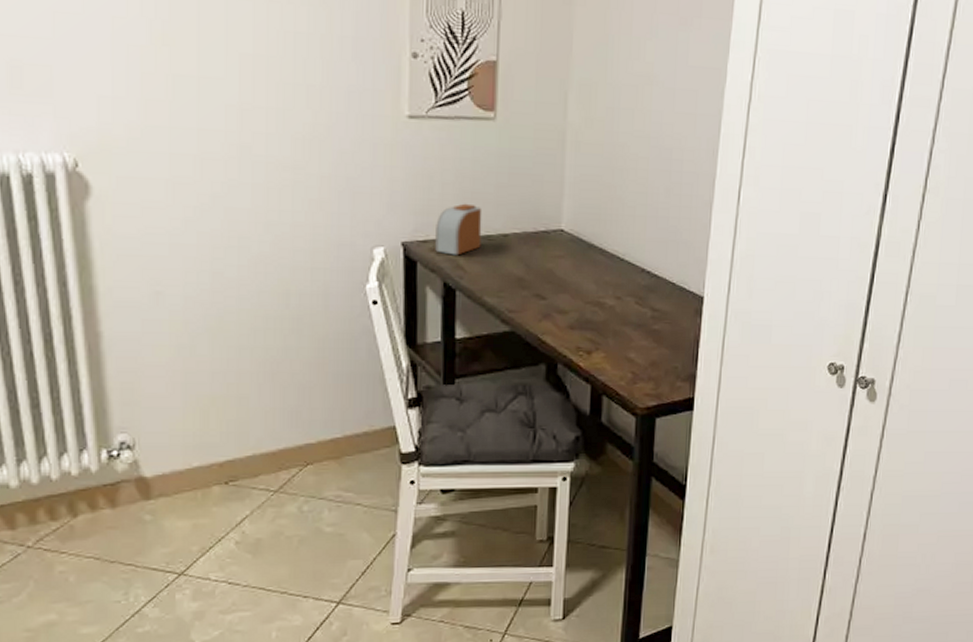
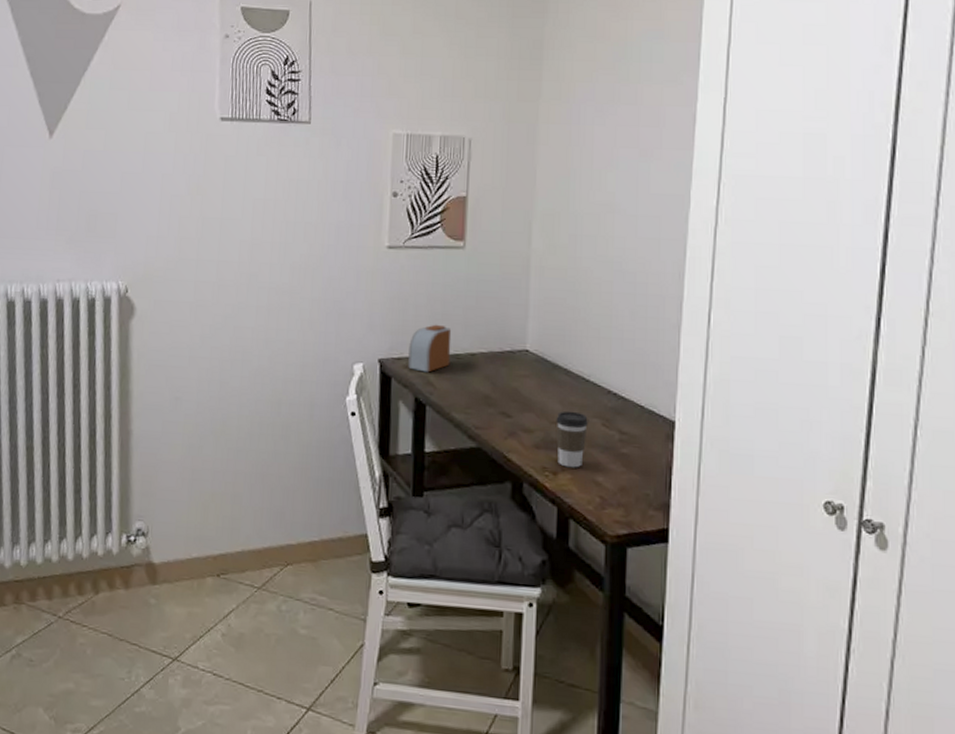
coffee cup: none [590,290,622,346] -> present [556,410,588,468]

